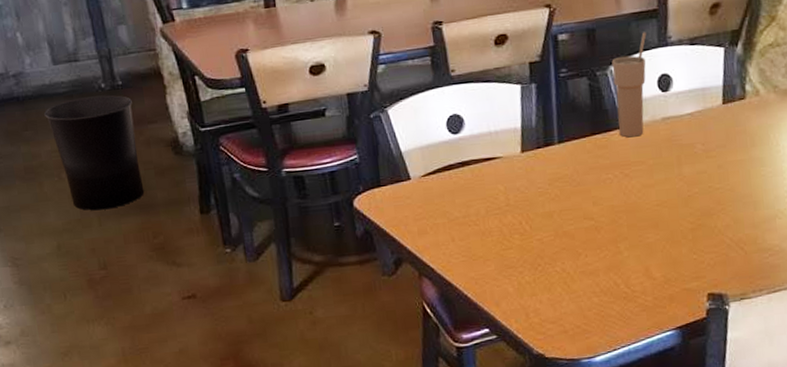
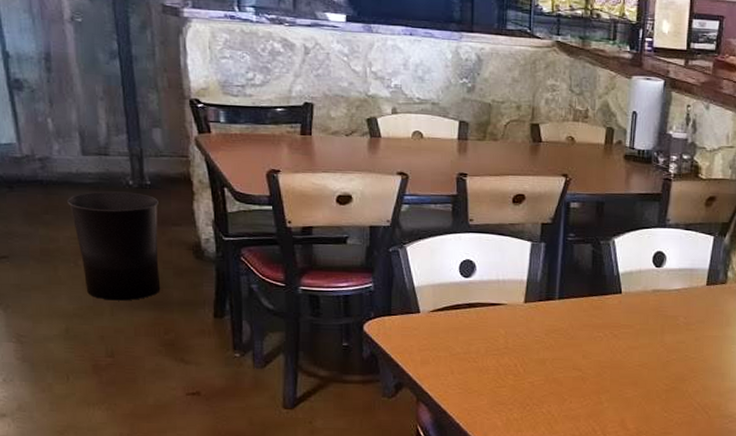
cup: present [611,32,647,138] -> none [613,212,649,303]

